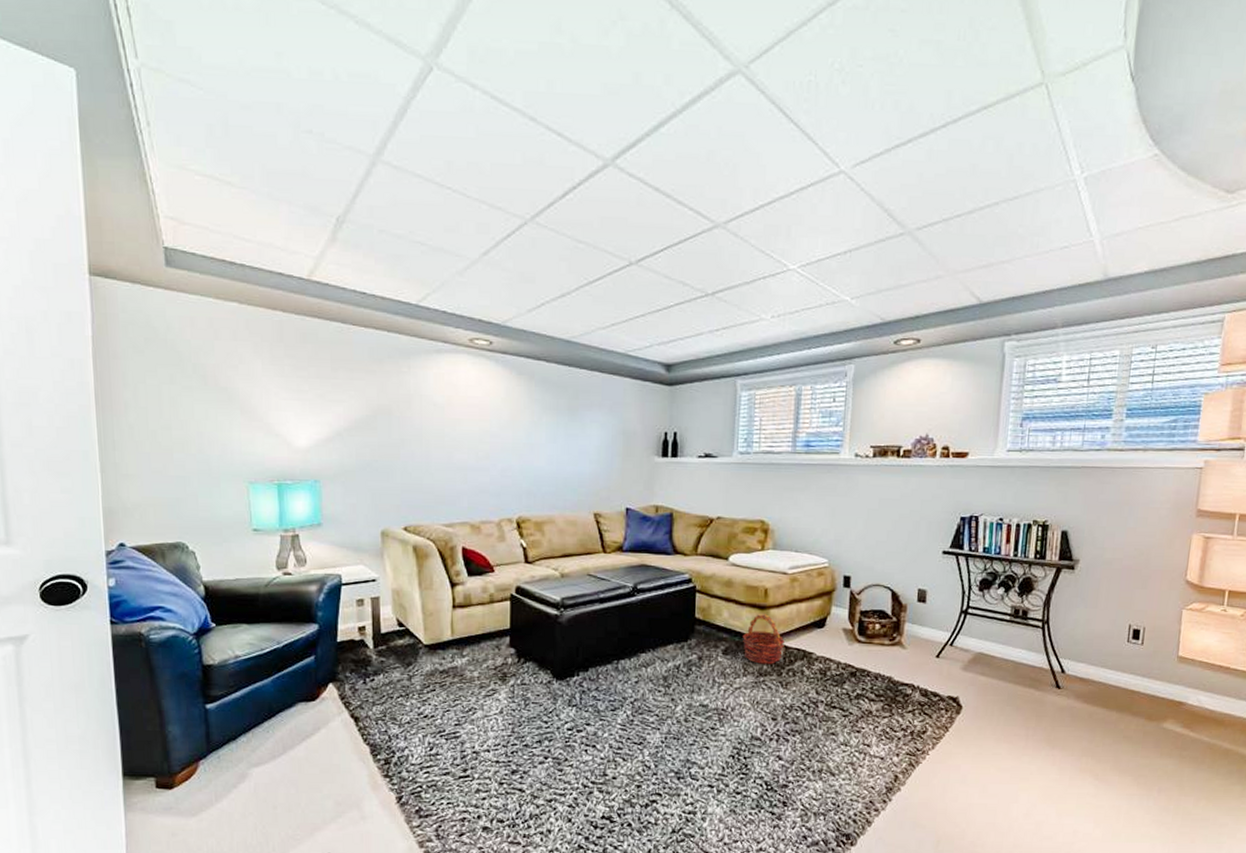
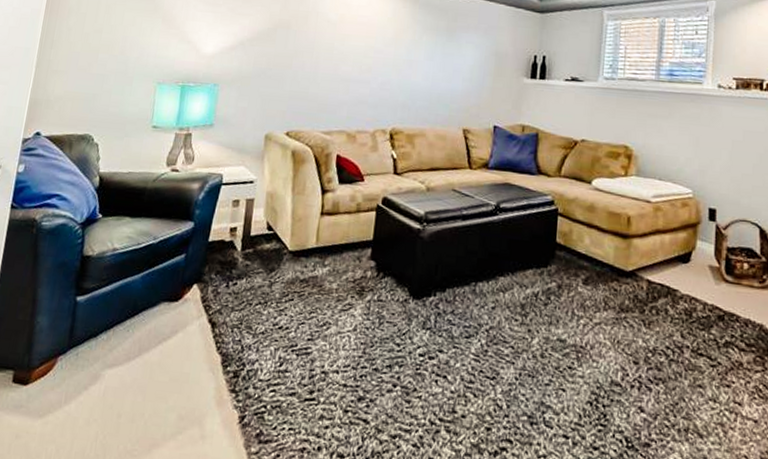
basket: present [743,614,785,664] -> none [604,243,648,300]

